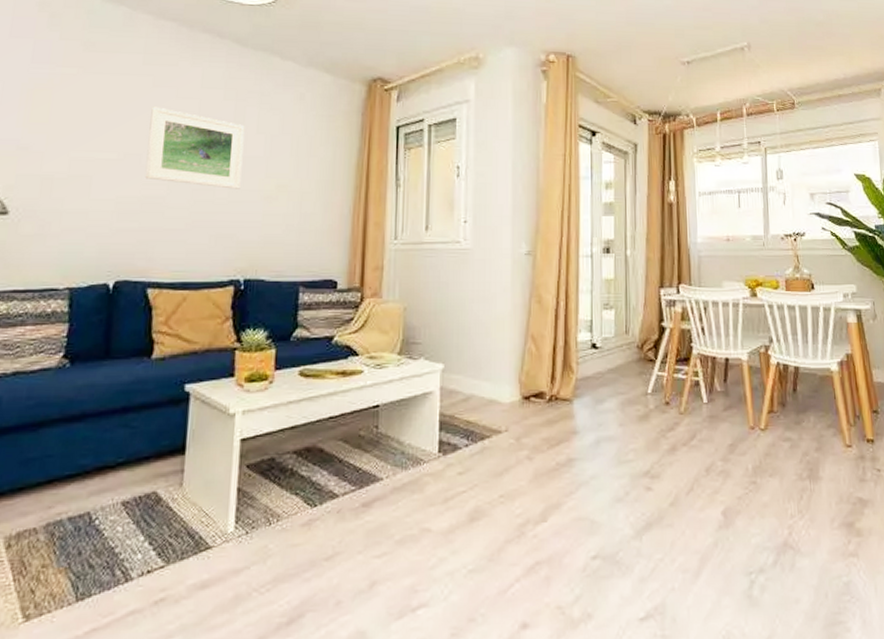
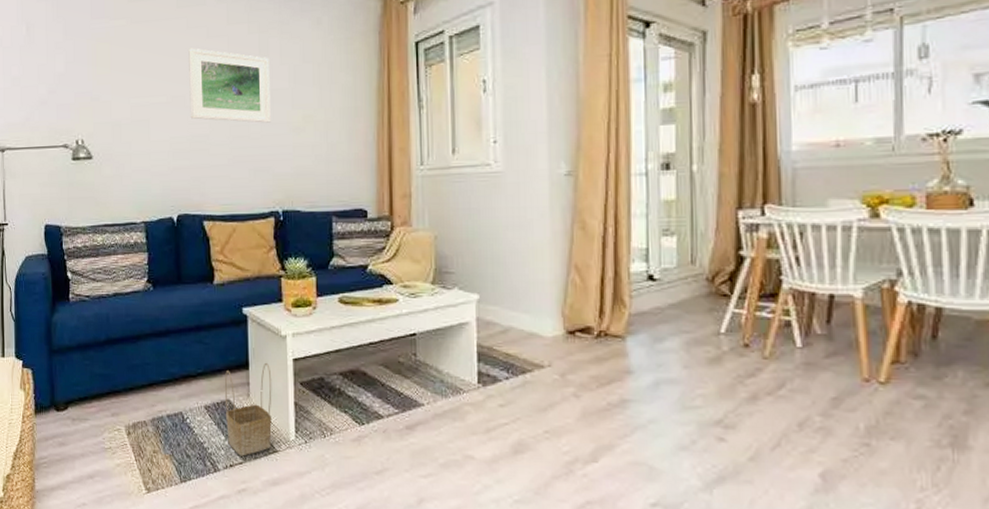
basket: none [148,445,213,559] -> present [224,362,272,457]

